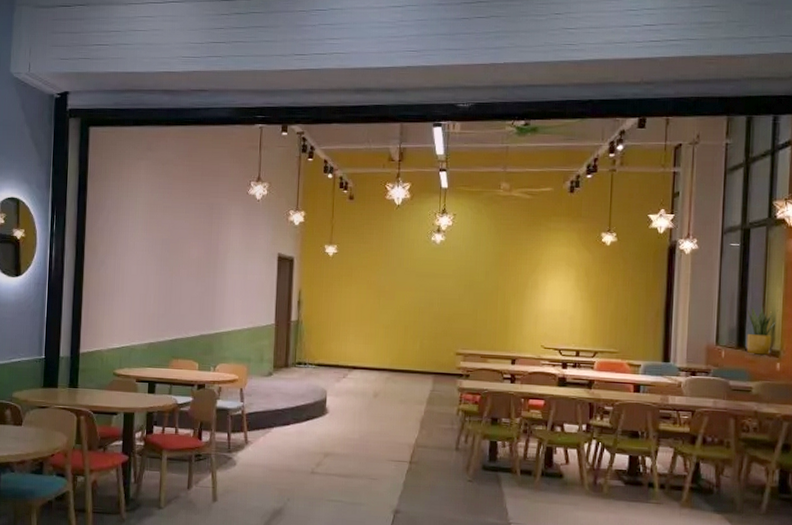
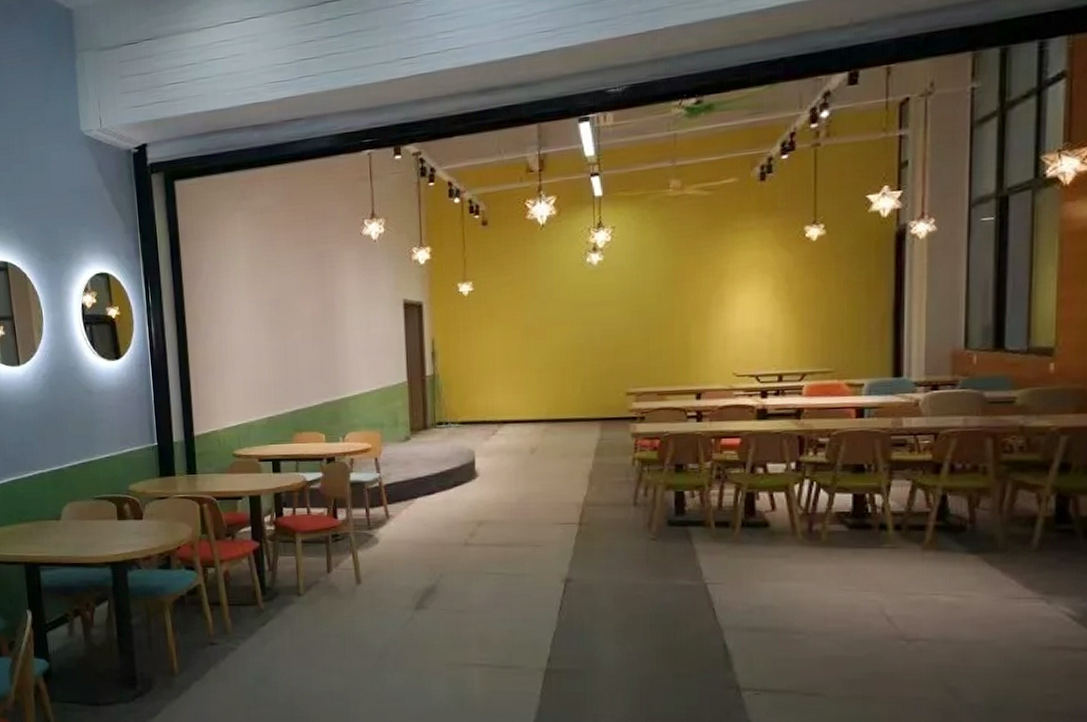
planter: present [746,306,776,355] -> none [1006,293,1048,356]

